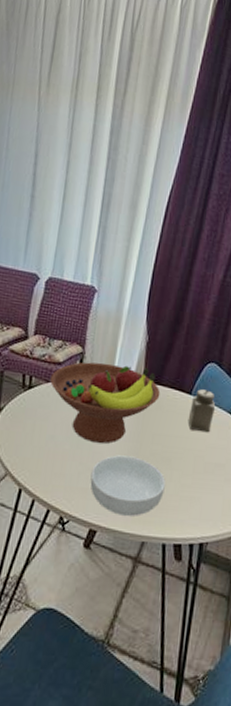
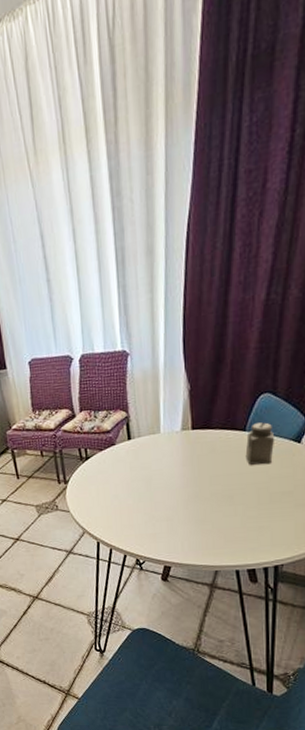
fruit bowl: present [50,362,161,444] -> none [103,416,212,495]
cereal bowl: present [90,455,166,516] -> none [156,499,231,551]

